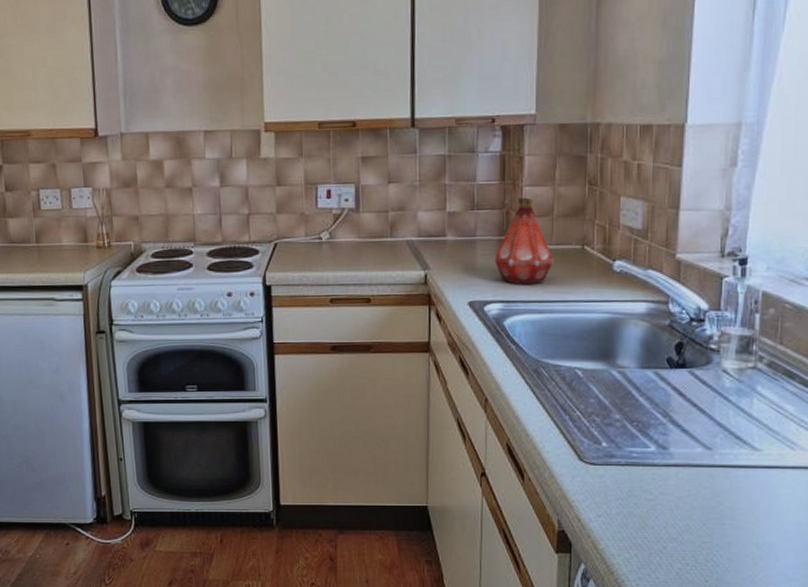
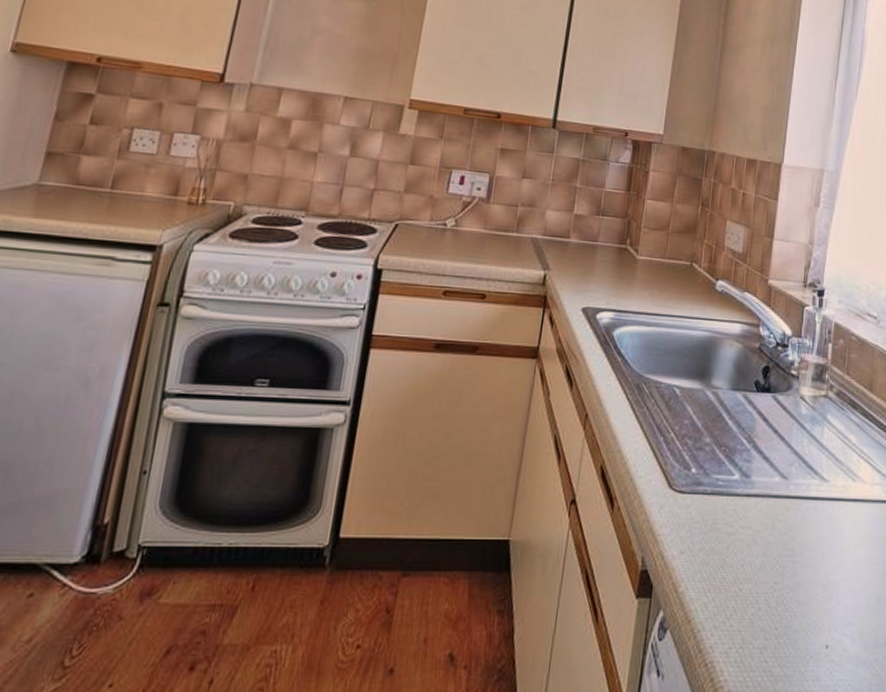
bottle: present [493,197,555,285] -> none [611,209,666,297]

